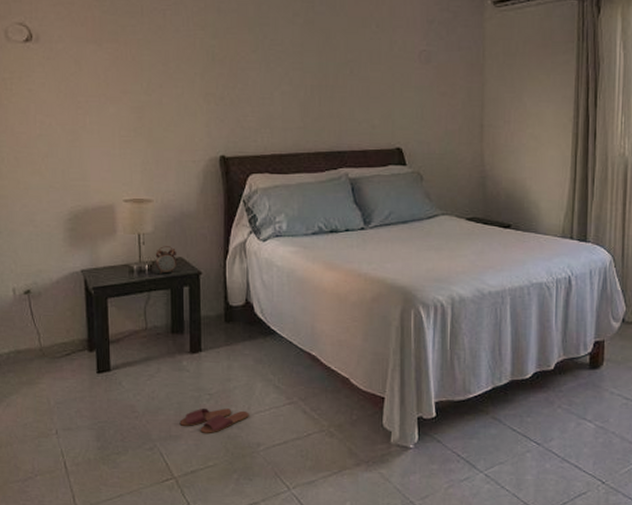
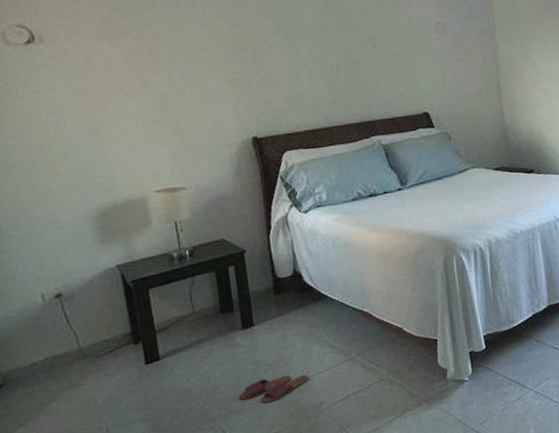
alarm clock: present [155,246,178,275] -> none [195,229,220,259]

